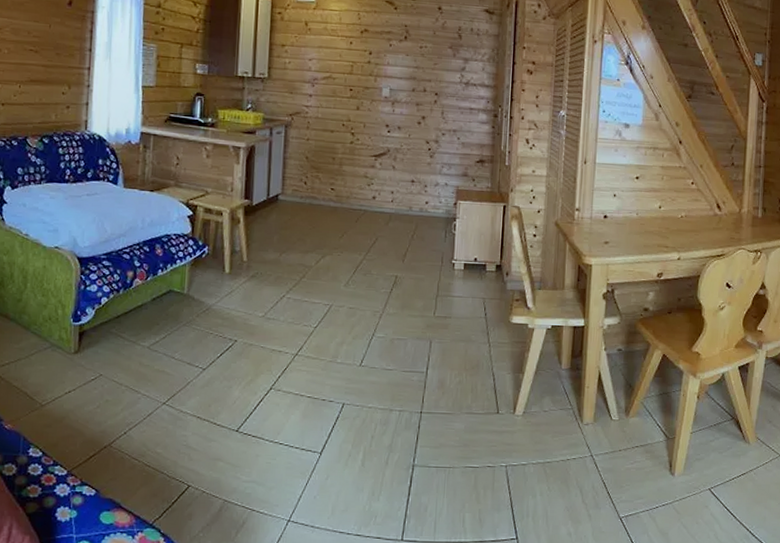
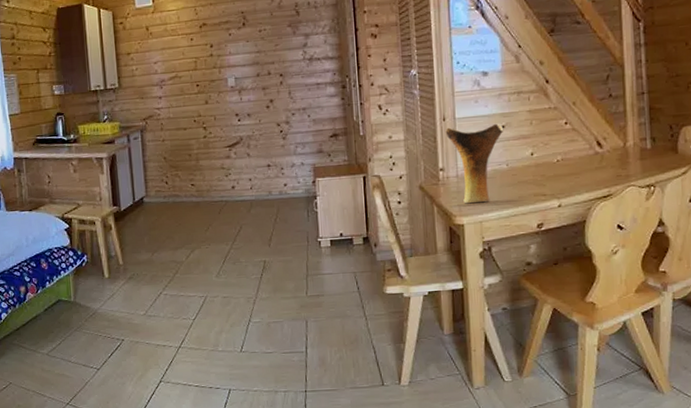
vase: none [585,170,638,247] -> present [445,123,504,204]

